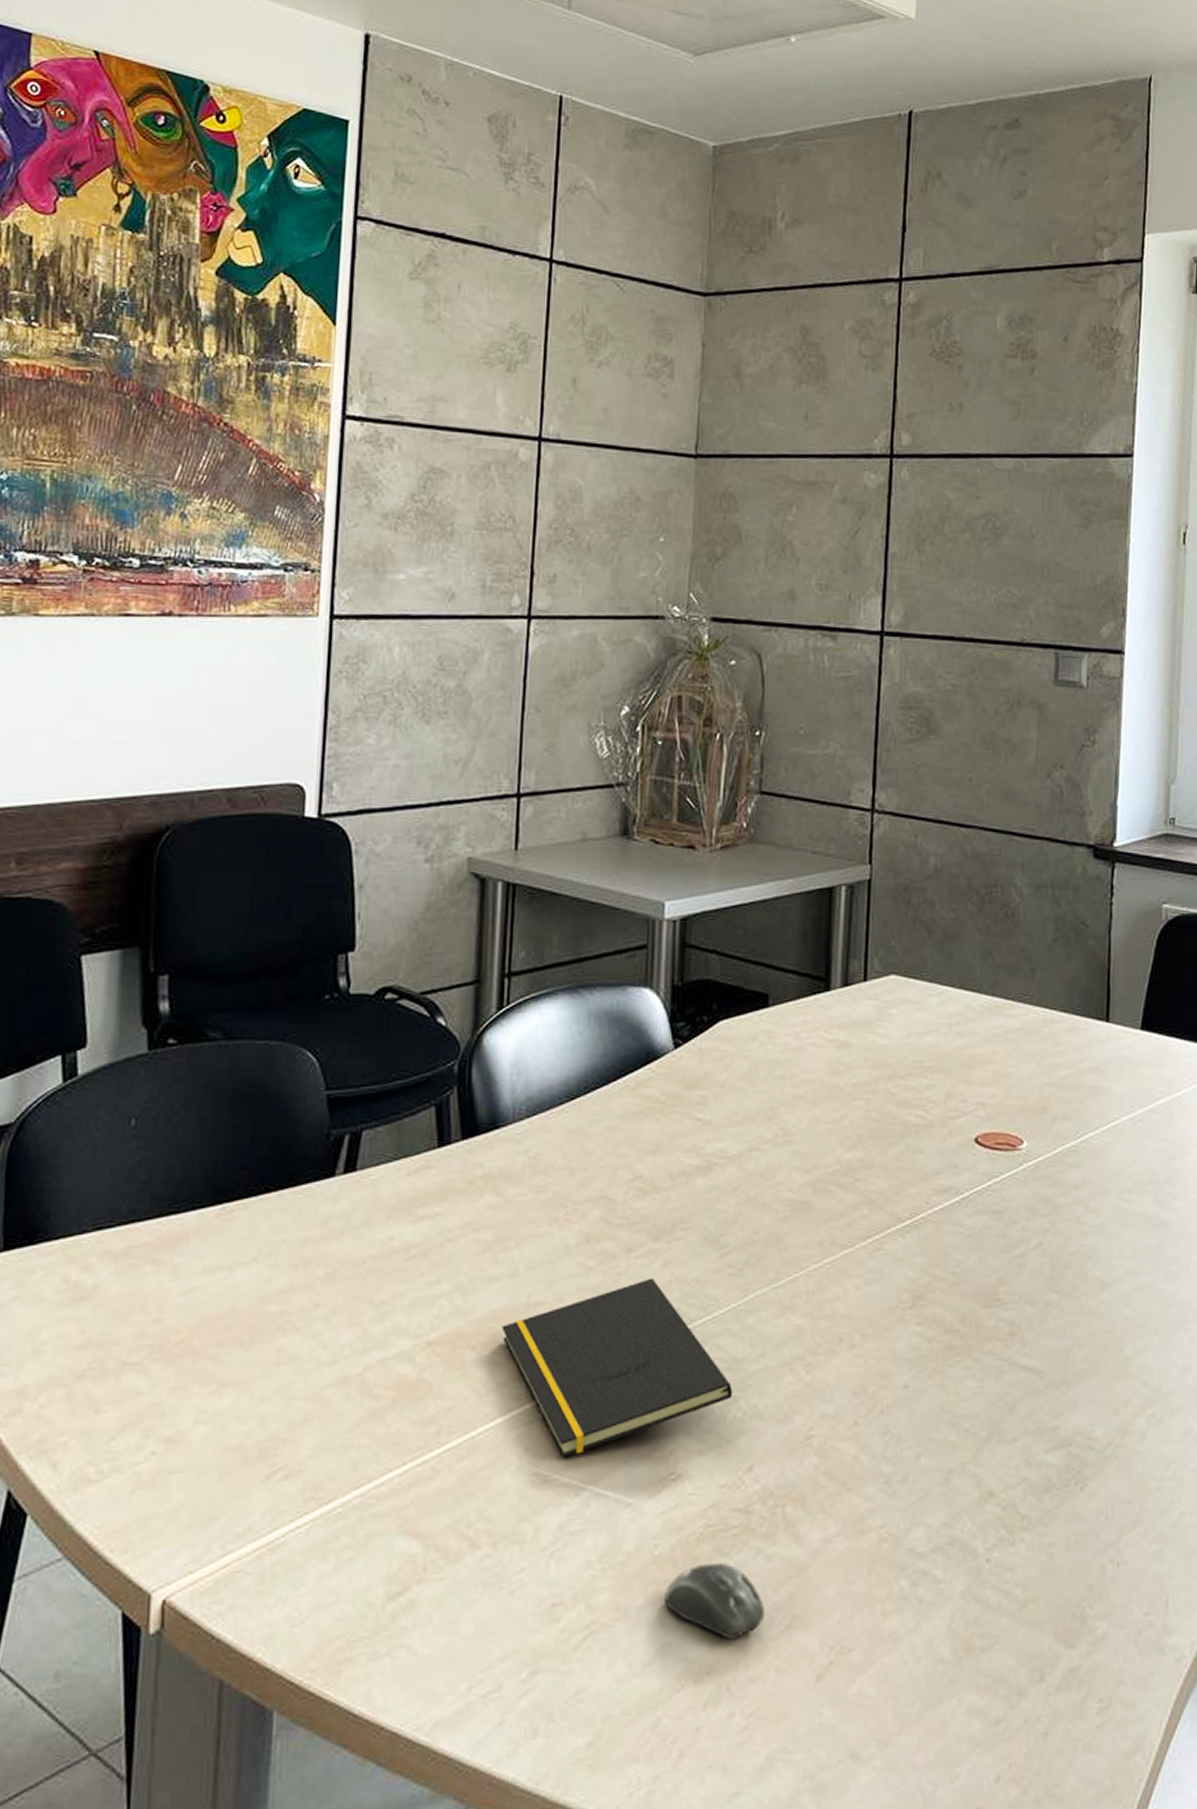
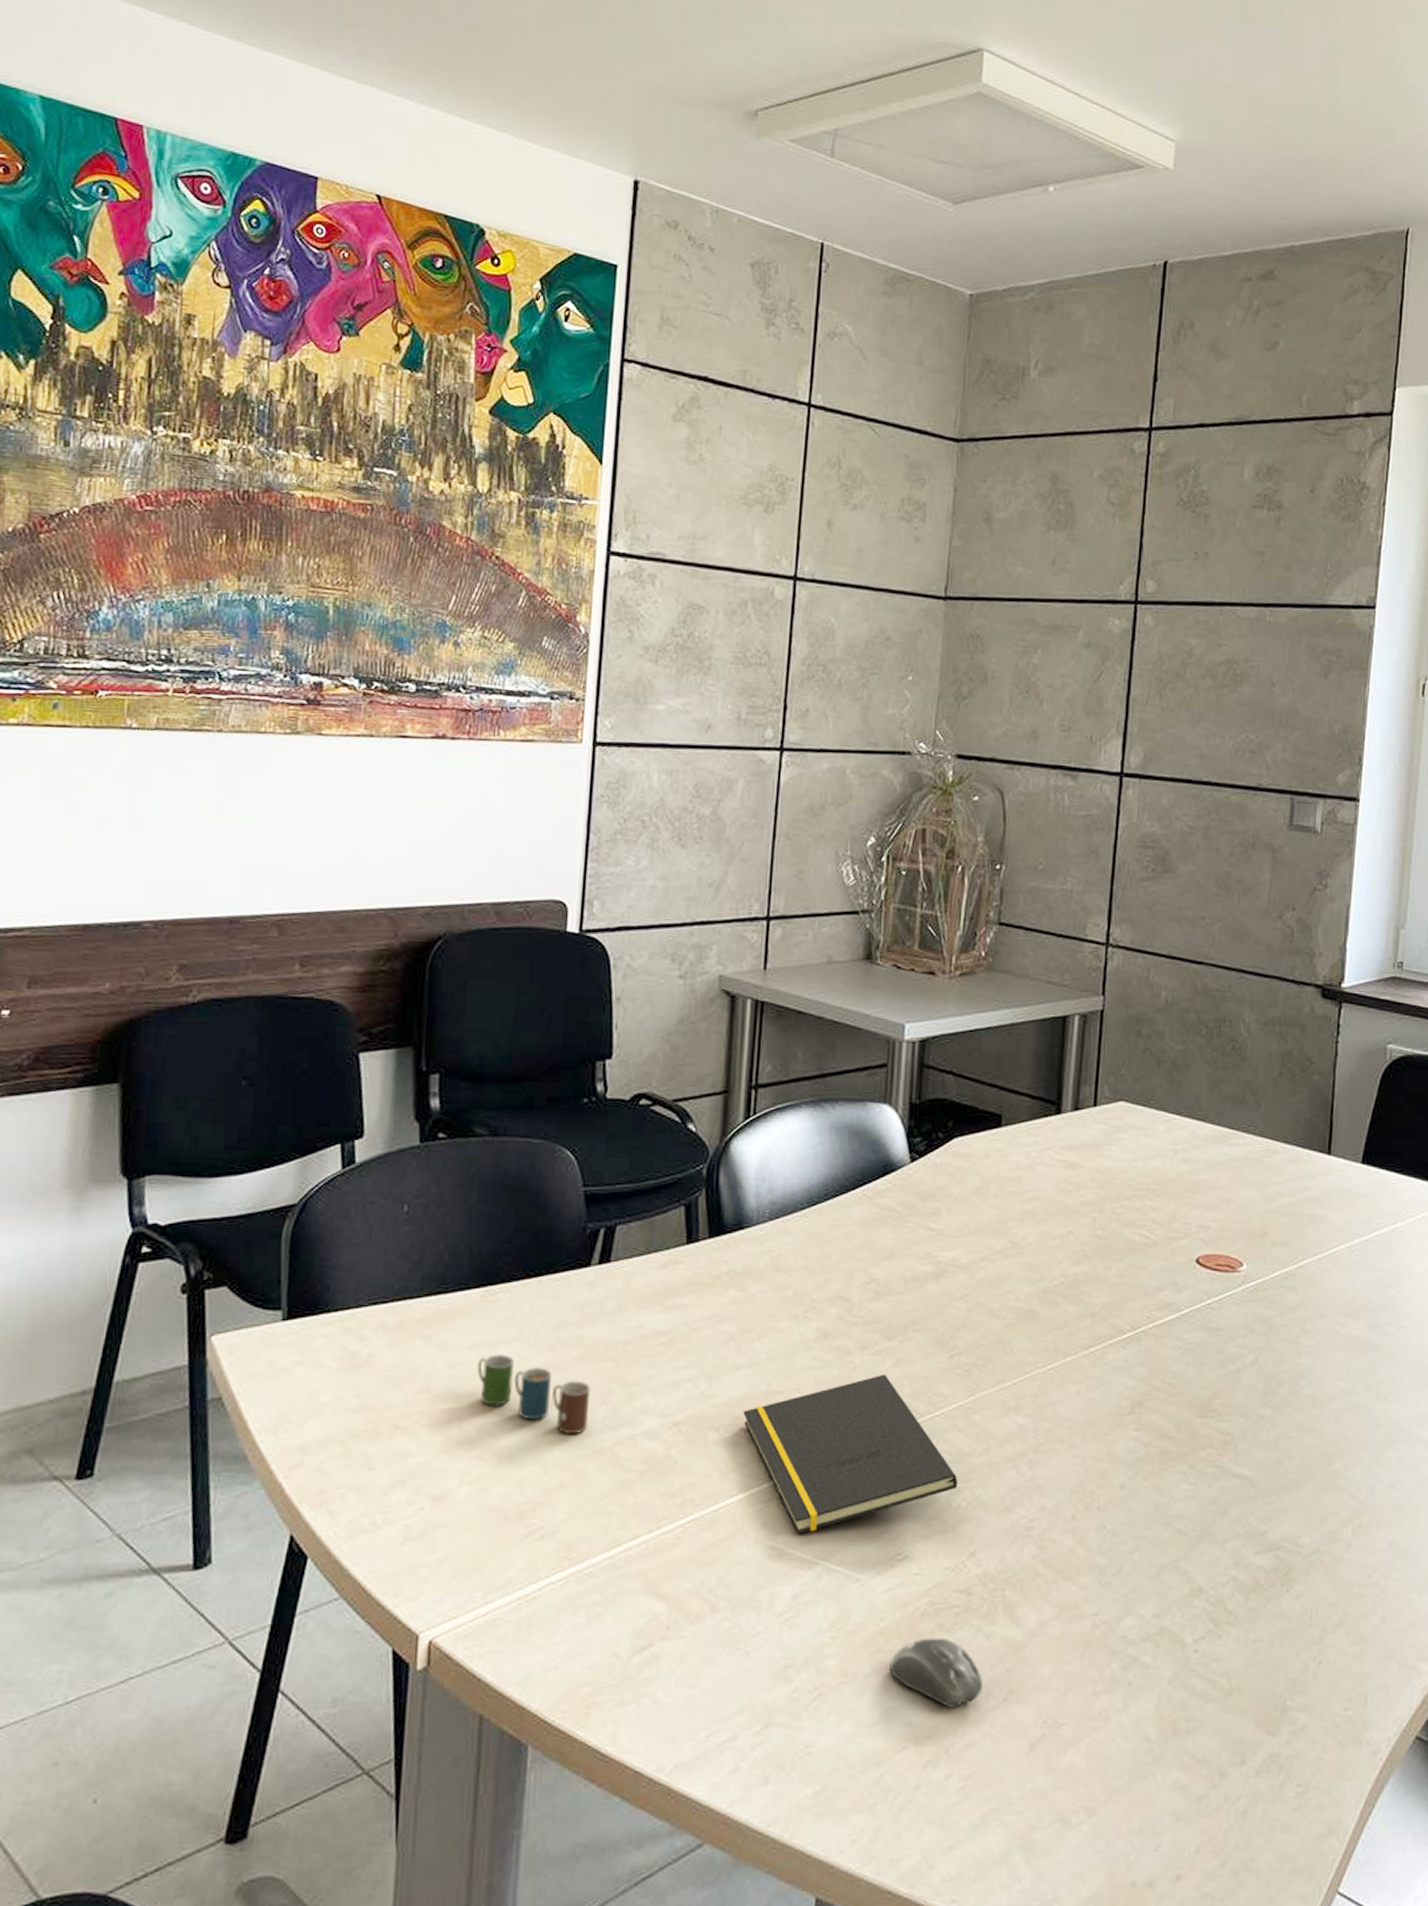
cup: none [212,1277,337,1363] -> present [477,1354,591,1435]

